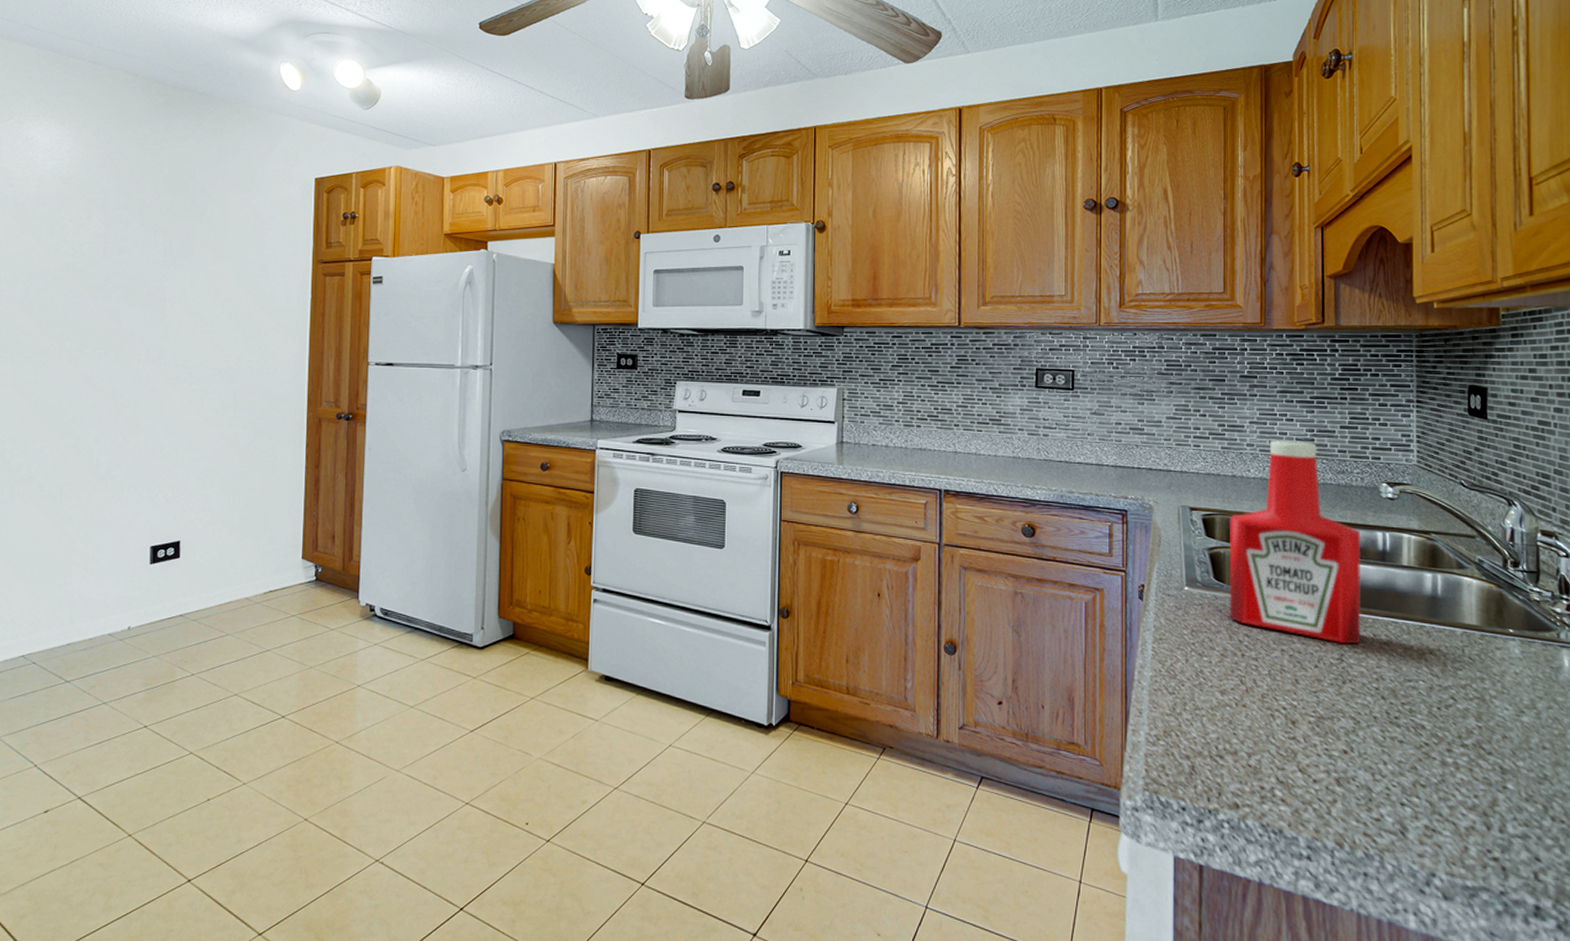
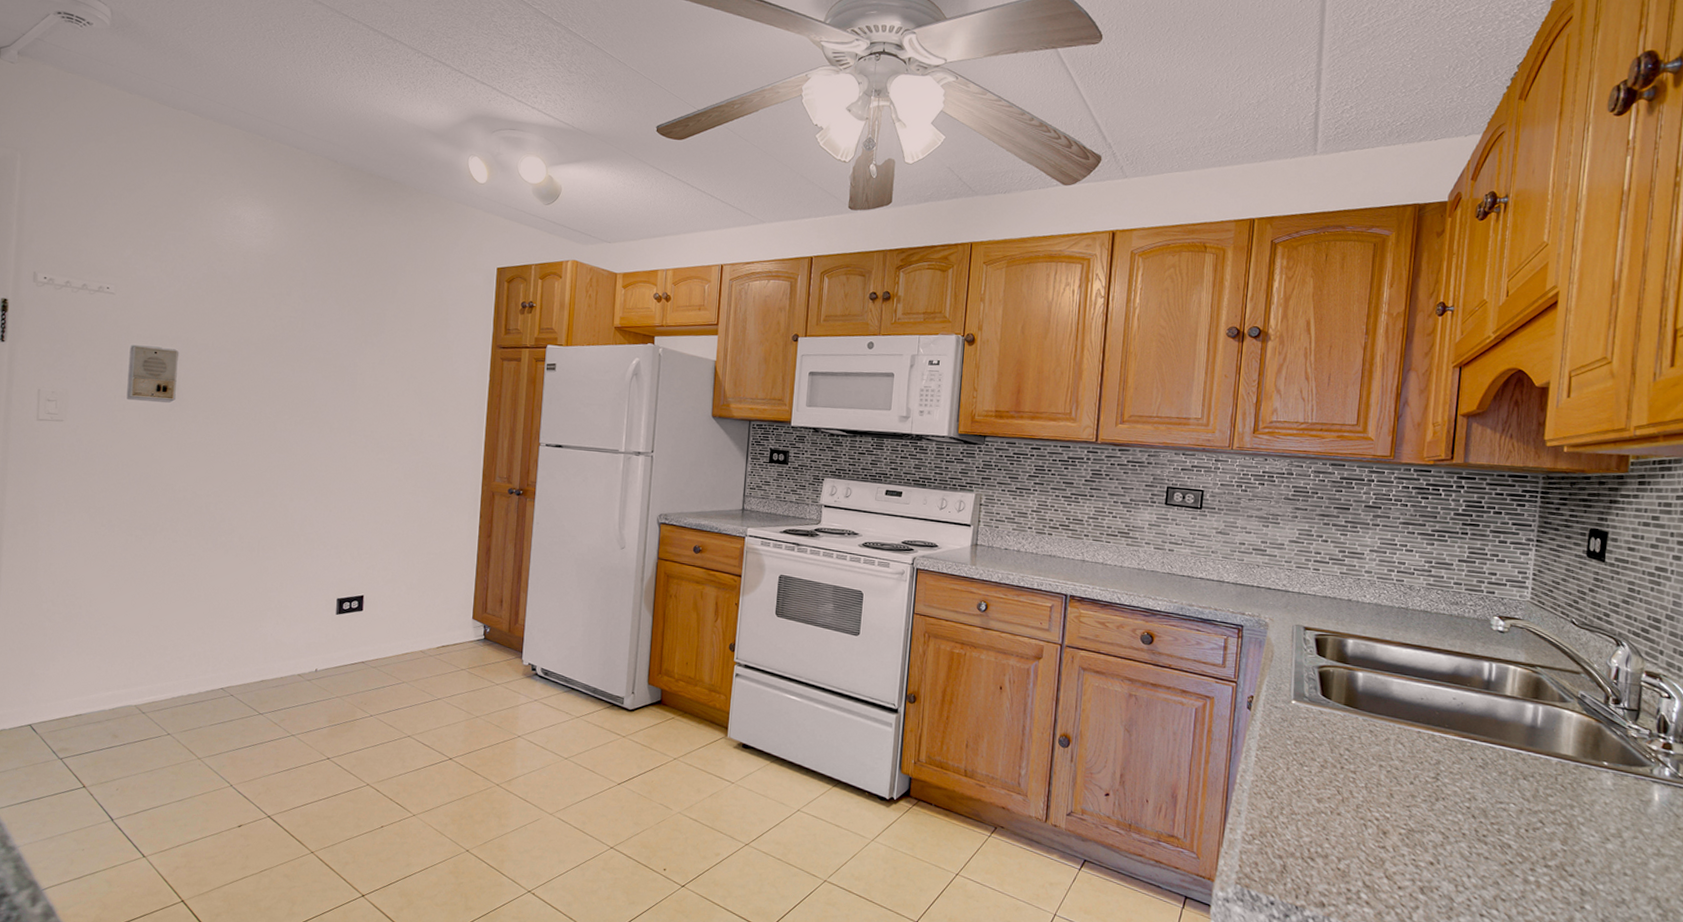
ketchup bottle: present [1229,439,1362,645] -> none [1332,568,1468,765]

